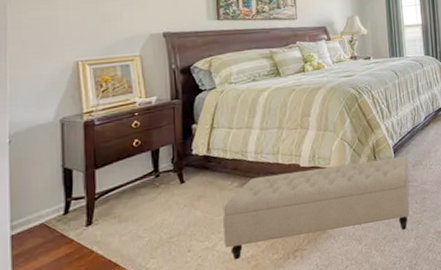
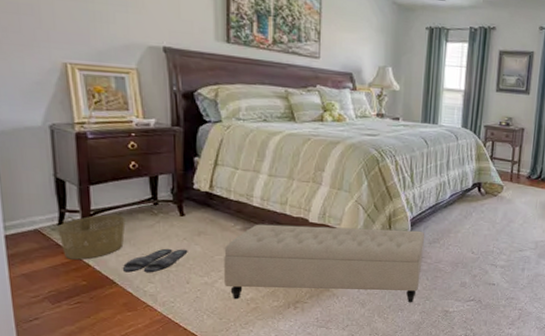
basket: none [63,193,129,249] -> present [57,214,126,260]
slippers: none [126,216,189,252] -> present [123,248,188,273]

